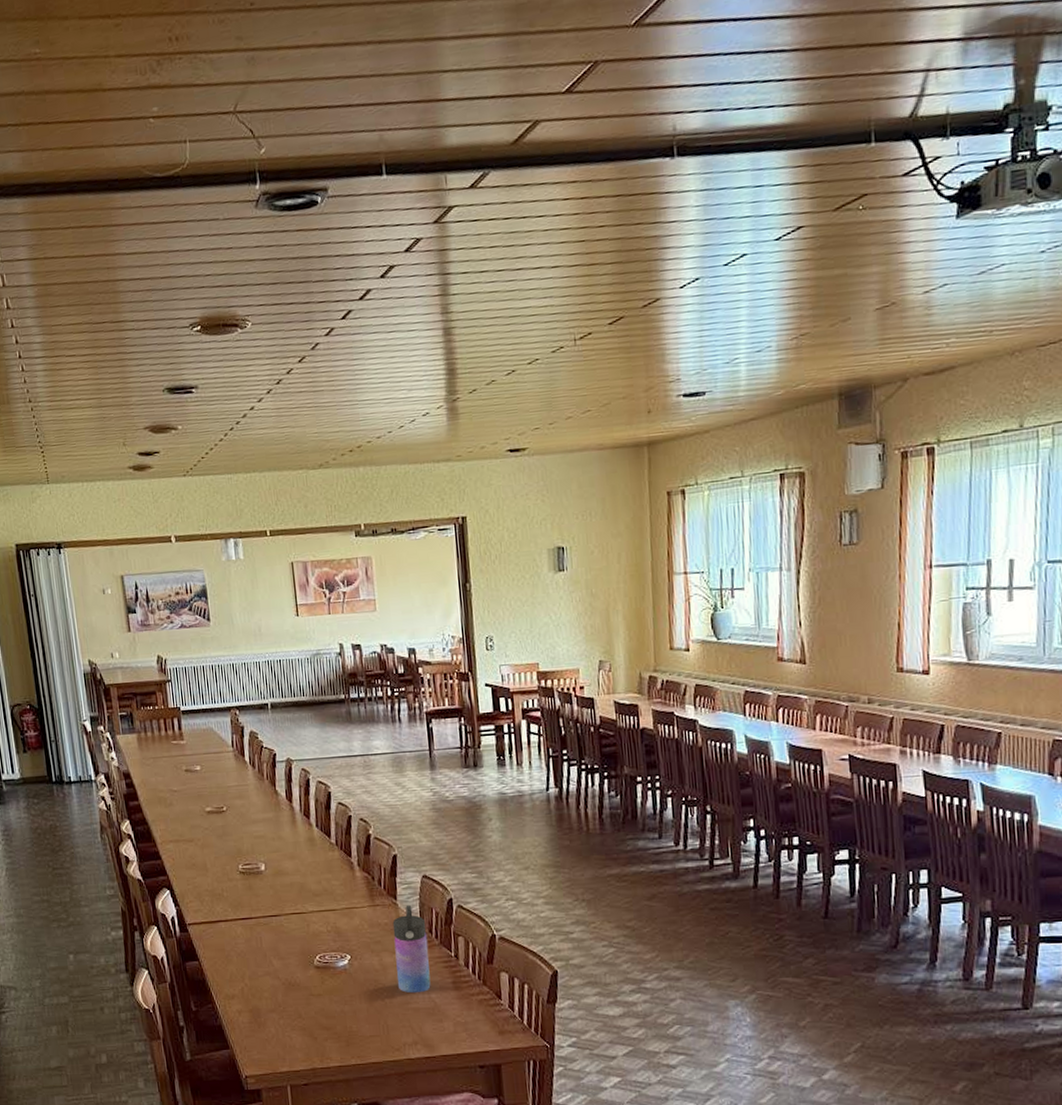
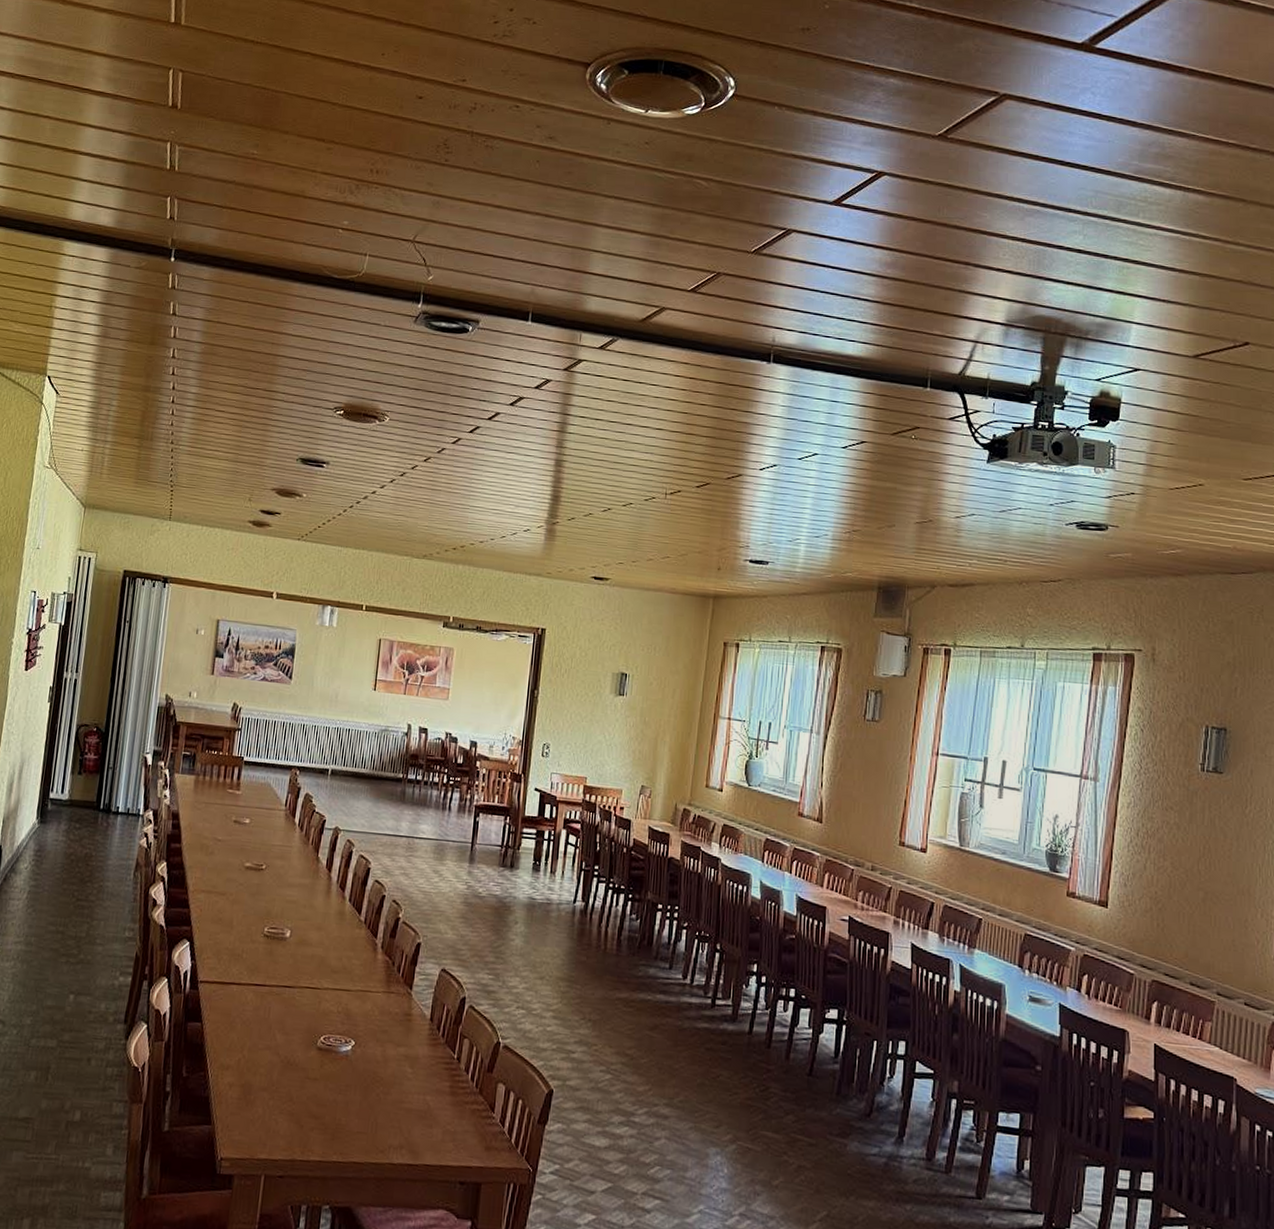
water bottle: present [392,904,431,994] -> none [395,996,436,1093]

